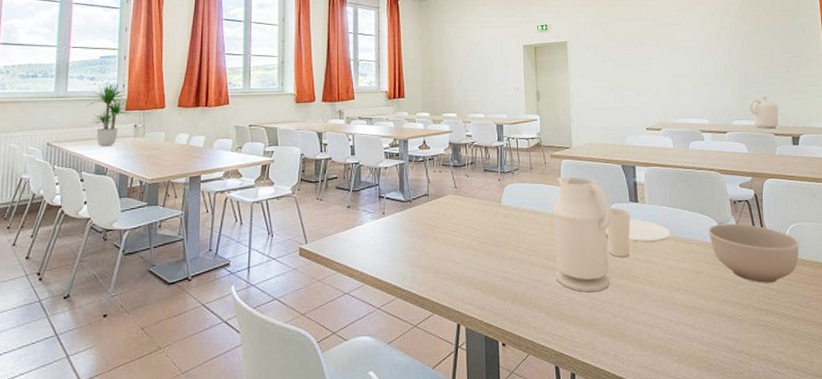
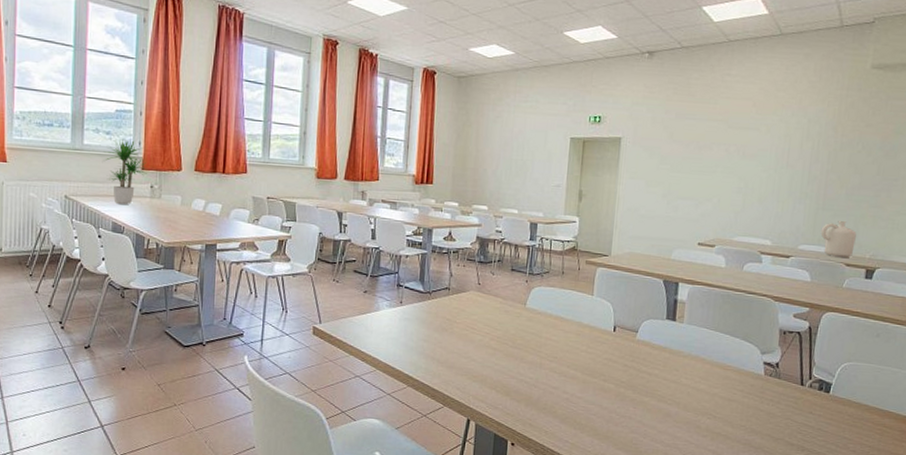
water jug: present [552,177,613,293] -> none [575,285,647,406]
cup: present [605,208,631,258] -> none [635,324,666,376]
plate: present [606,219,671,242] -> none [635,337,707,364]
bowl: present [708,223,800,283] -> none [749,353,850,420]

